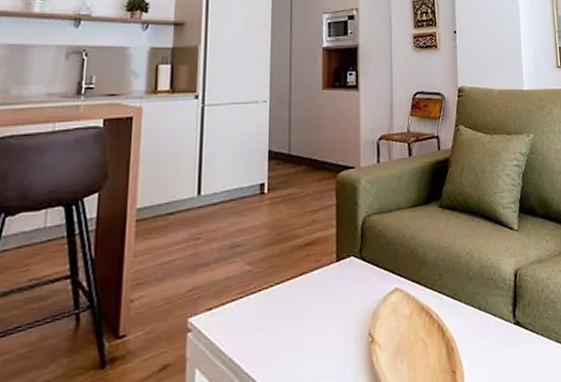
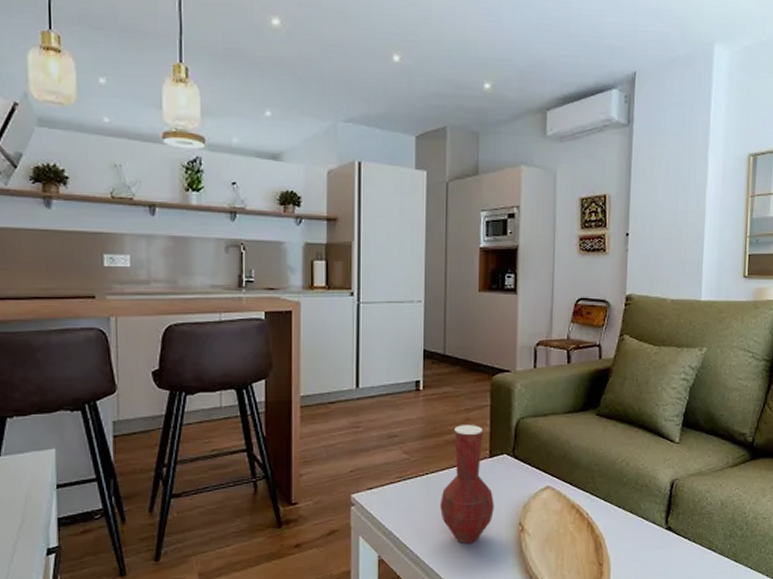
vase: none [286,227,342,366] -> present [440,425,494,545]

